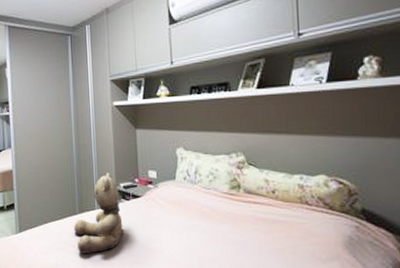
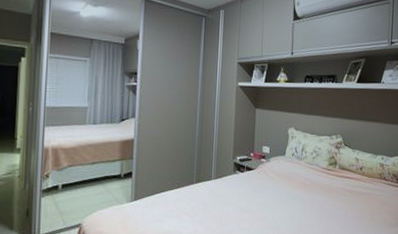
teddy bear: present [74,173,125,254] -> none [190,147,236,221]

